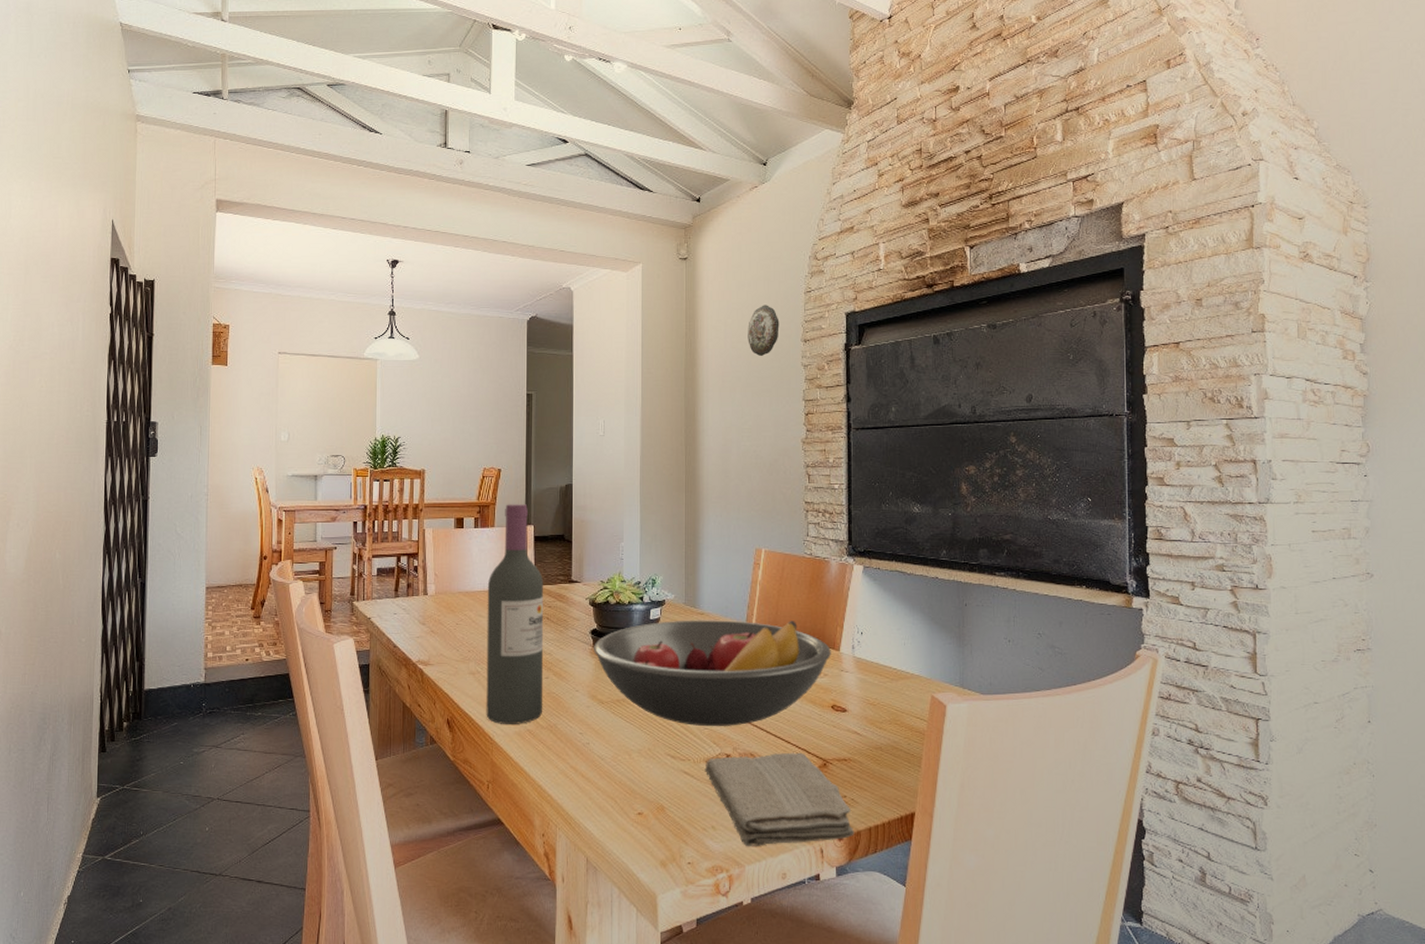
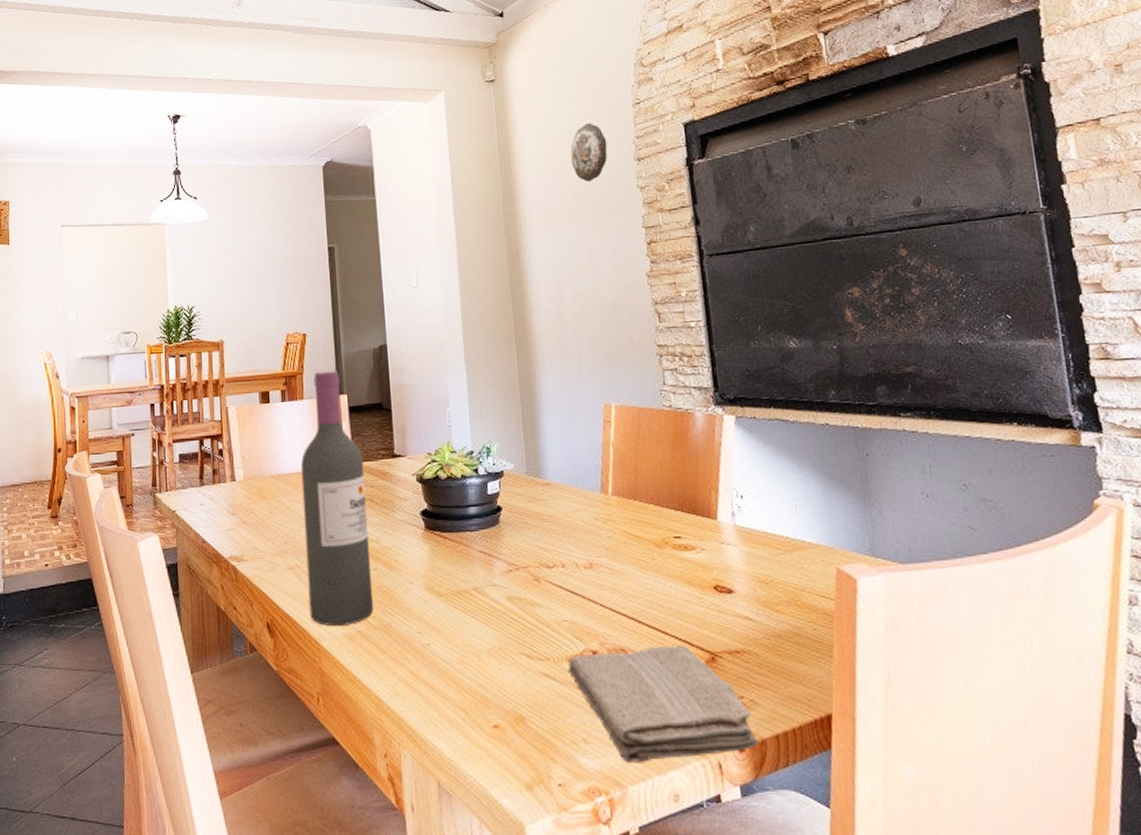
fruit bowl: present [593,620,831,726] -> none [425,486,707,618]

